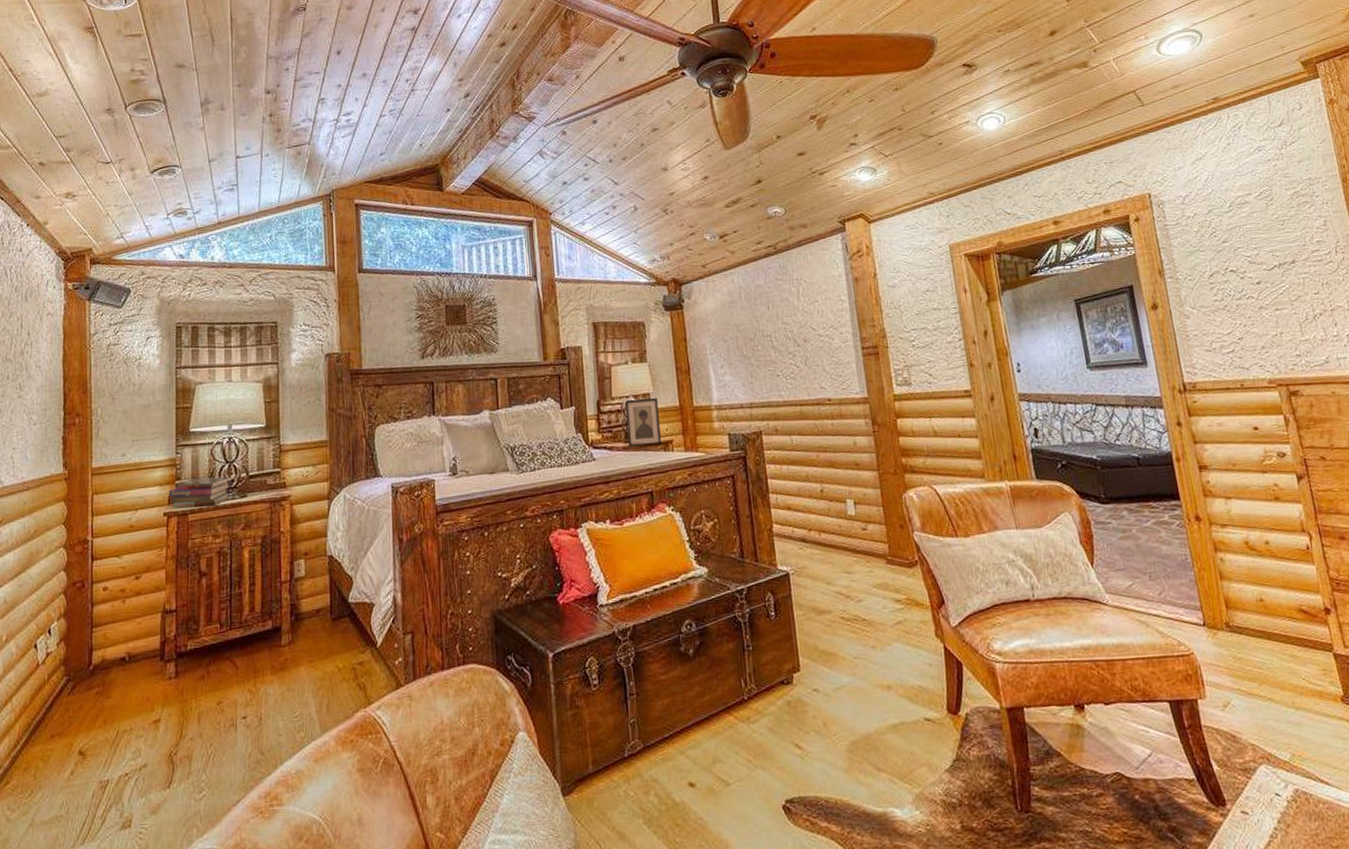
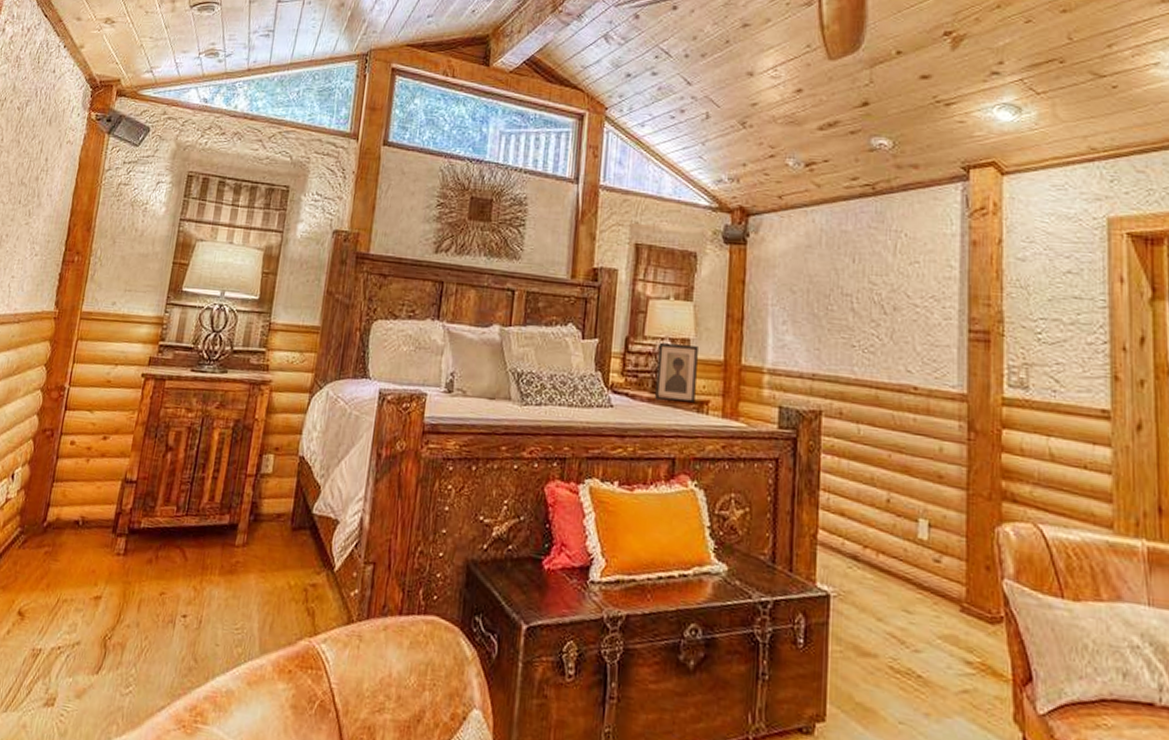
books: present [169,476,231,509] -> none [150,342,215,378]

